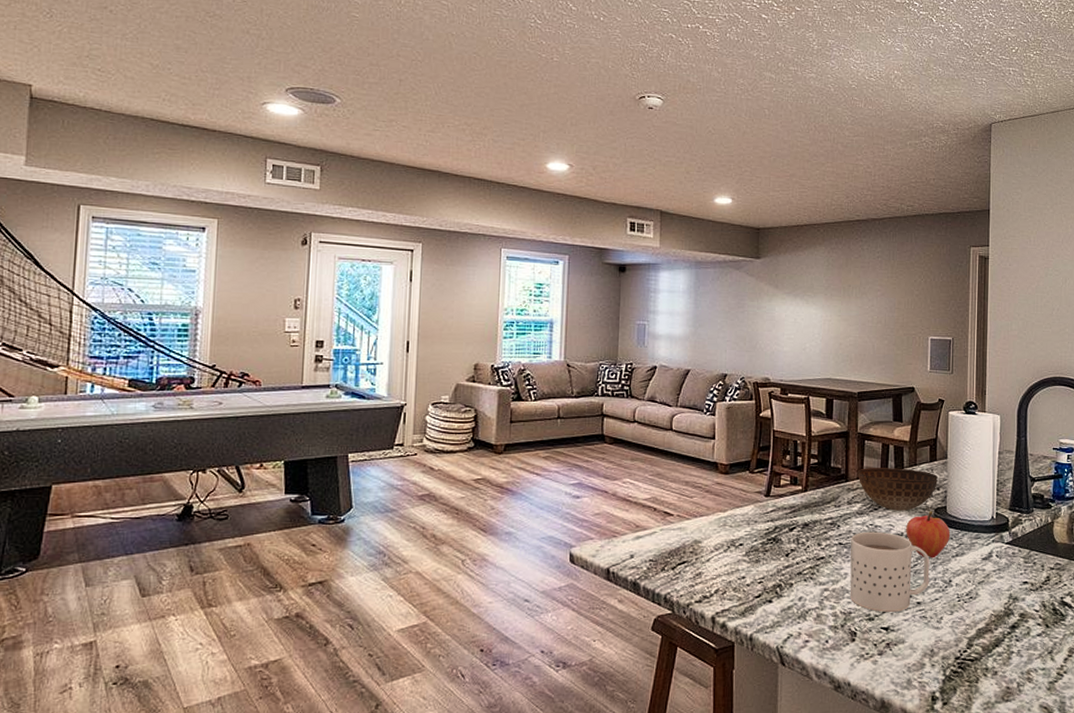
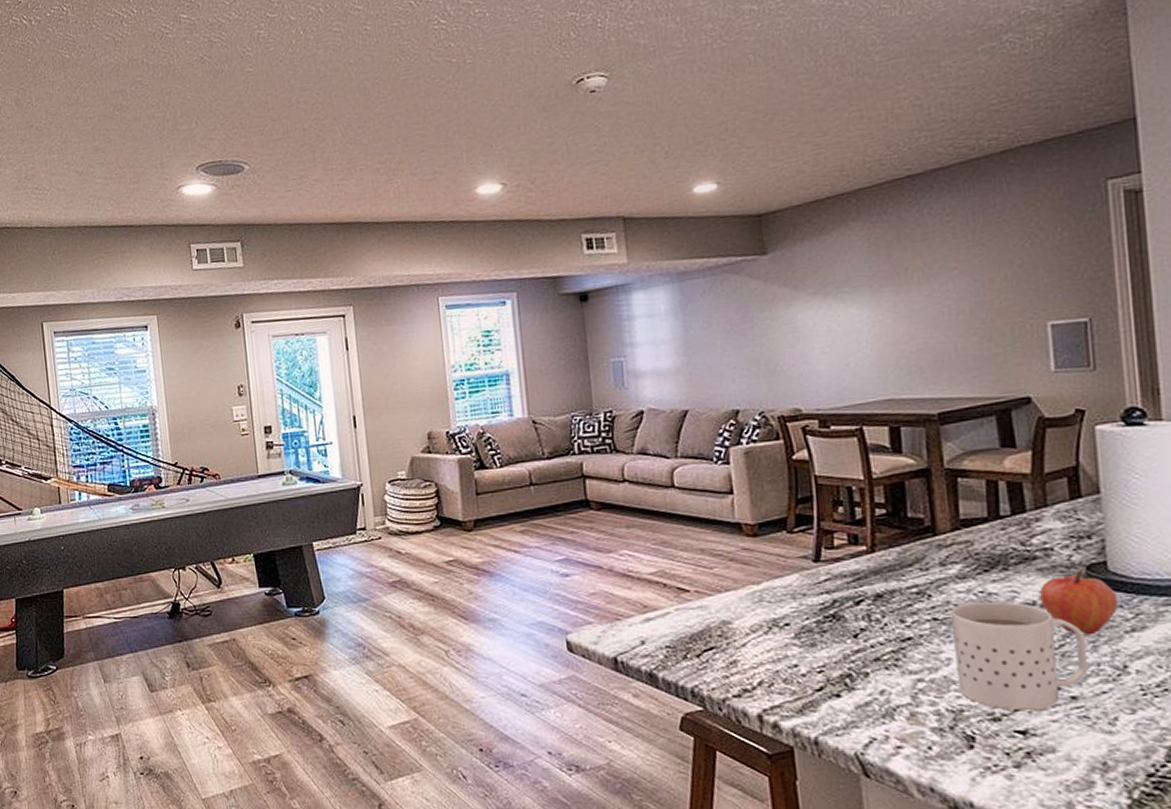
bowl: present [858,467,938,511] -> none [951,511,1087,572]

